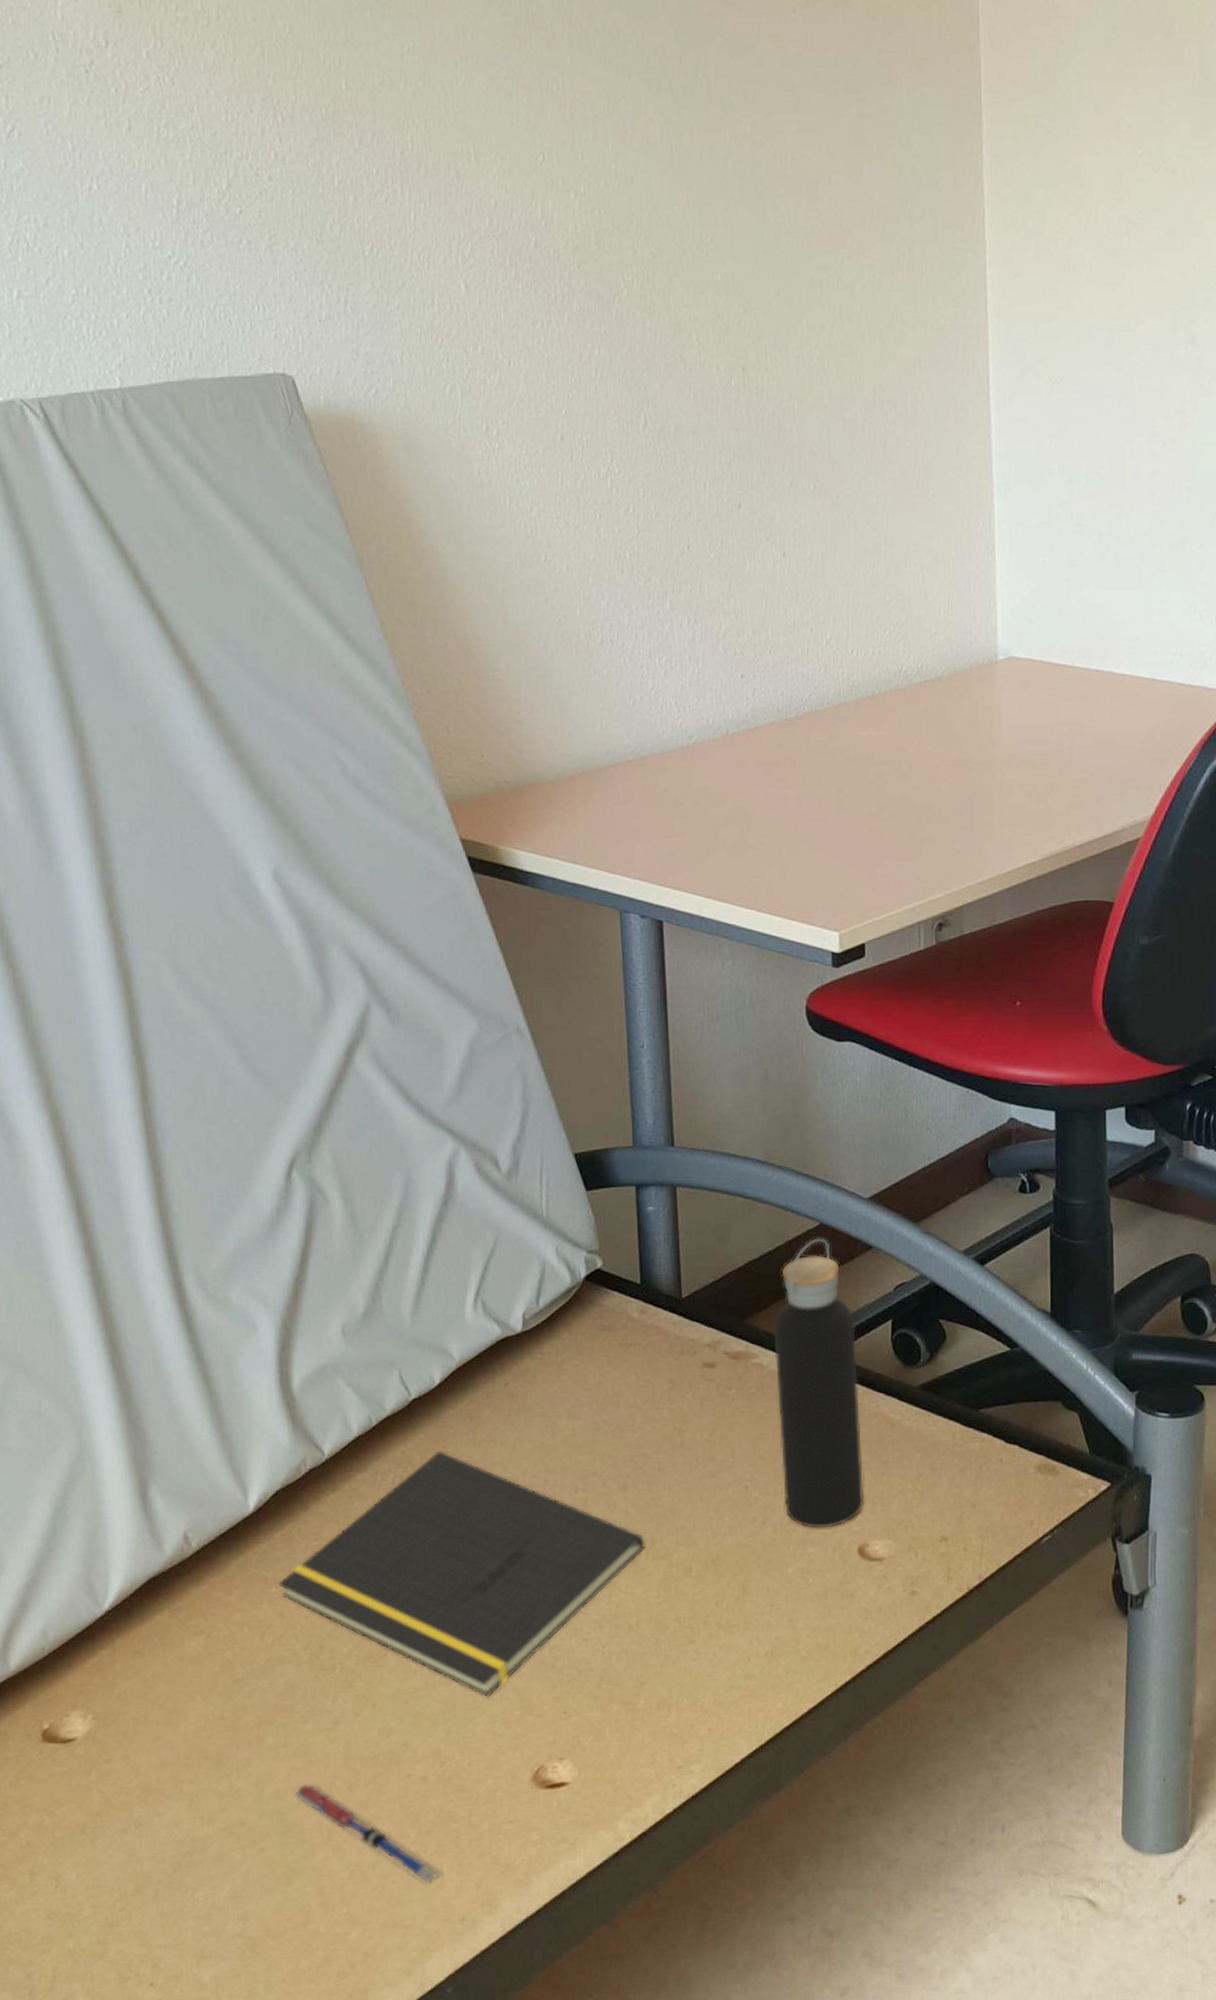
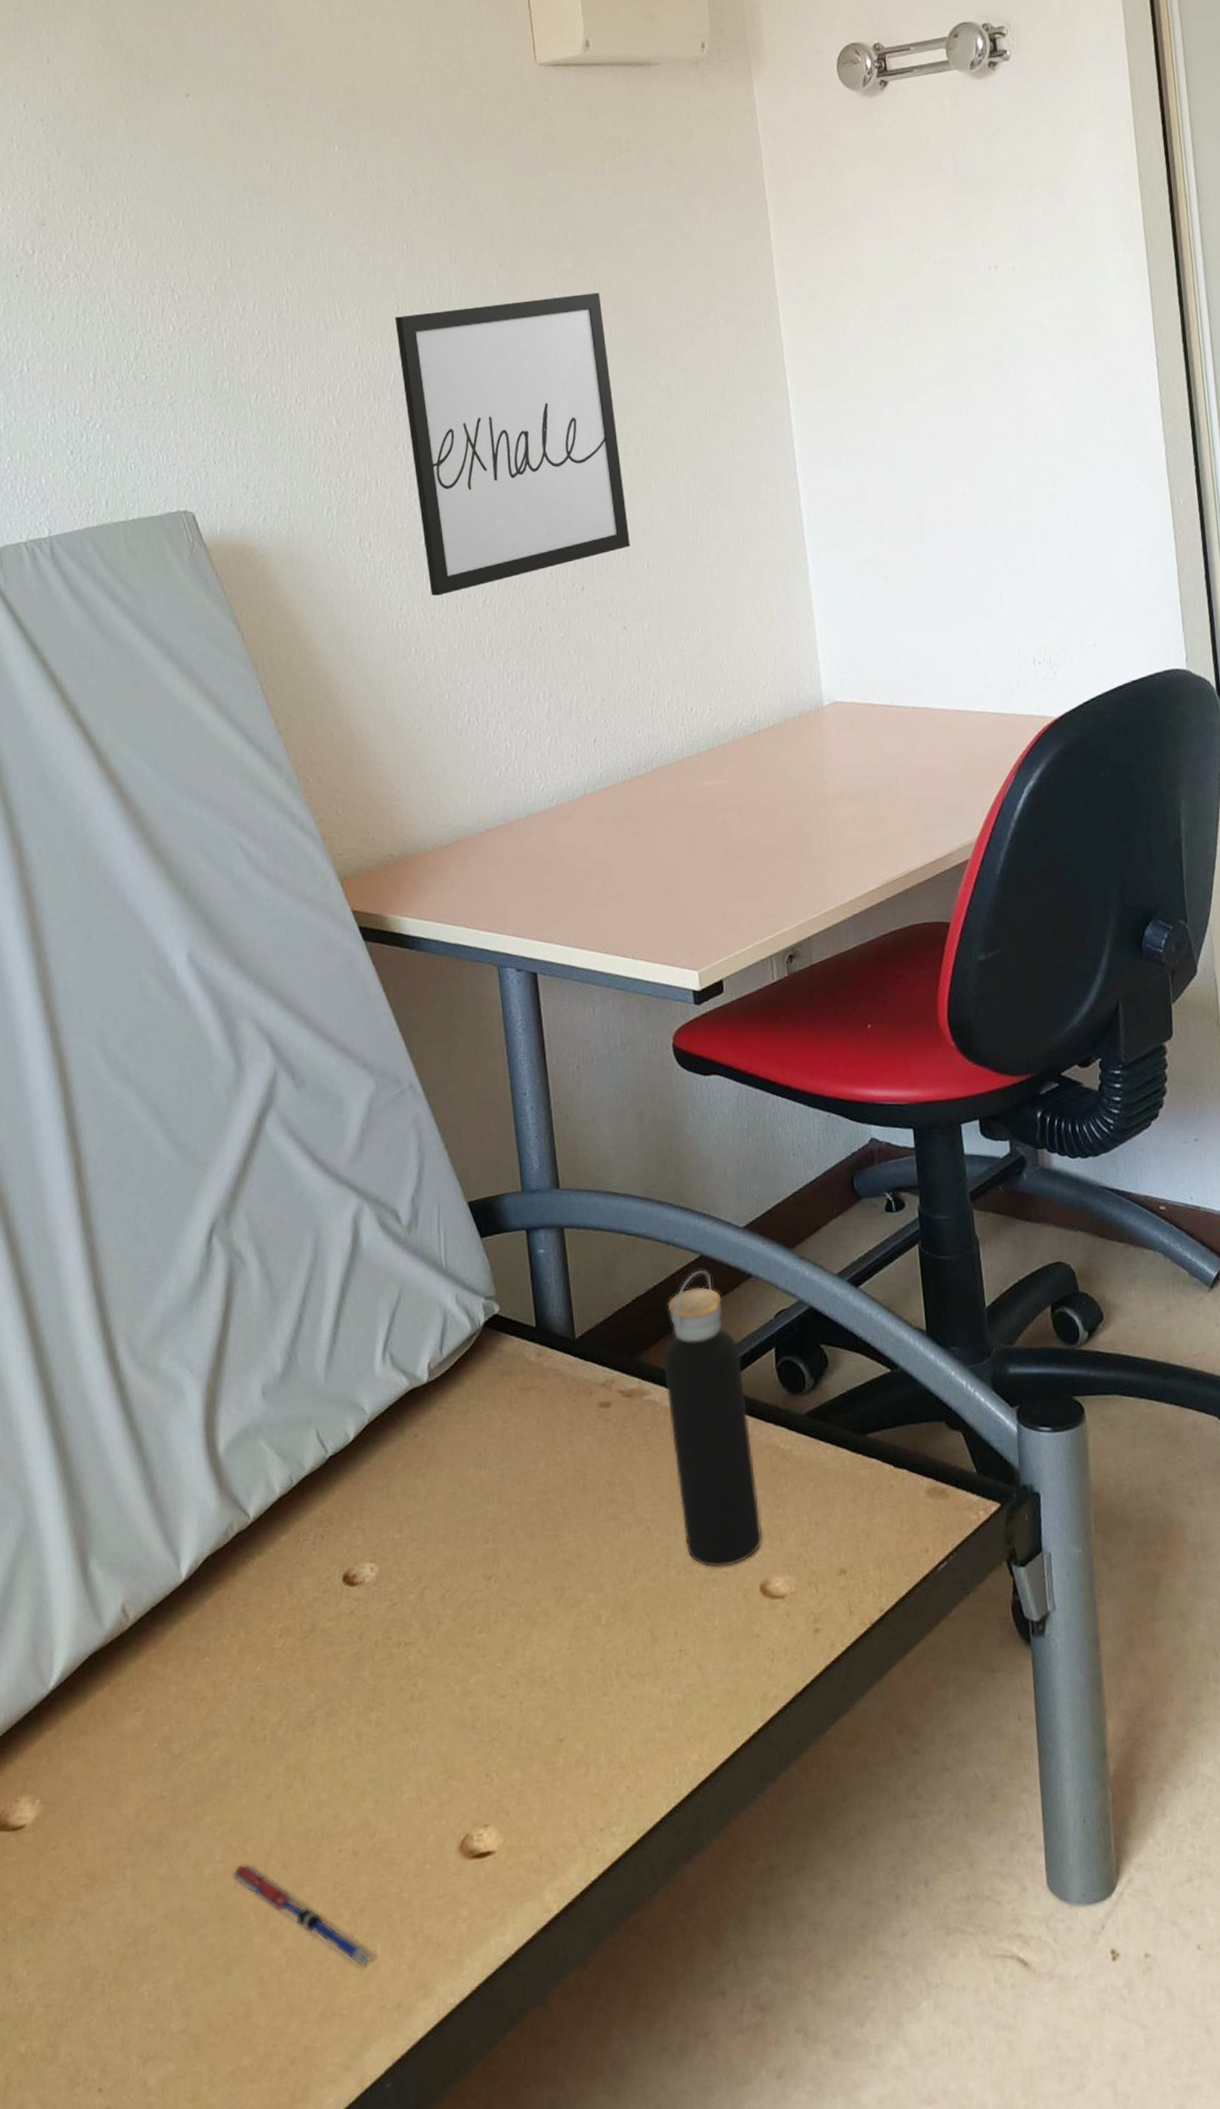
notepad: present [278,1451,645,1697] -> none [211,1507,555,1762]
wall art: none [539,165,796,499] -> present [395,292,630,596]

